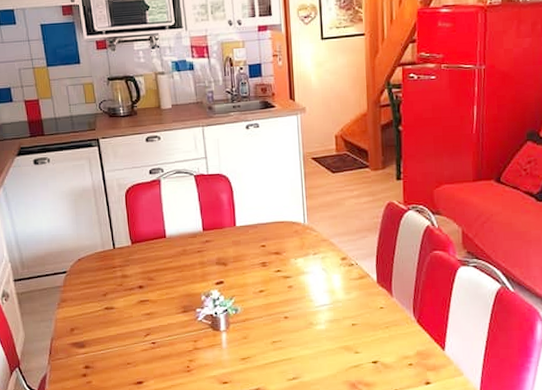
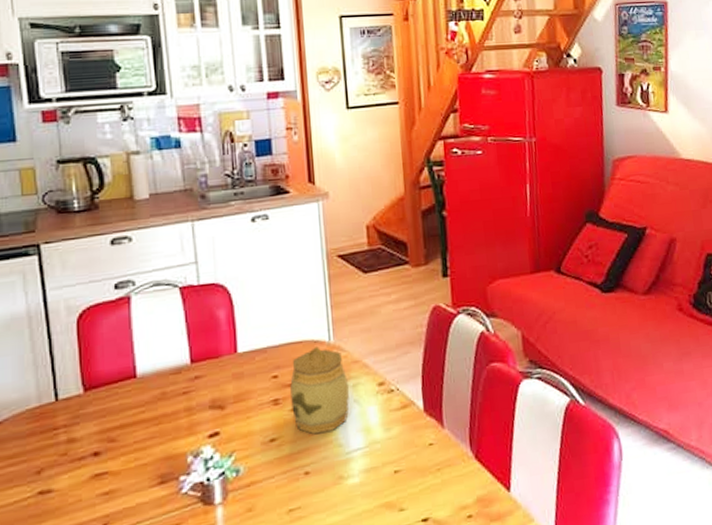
jar: none [274,227,319,290] -> present [290,347,349,434]

